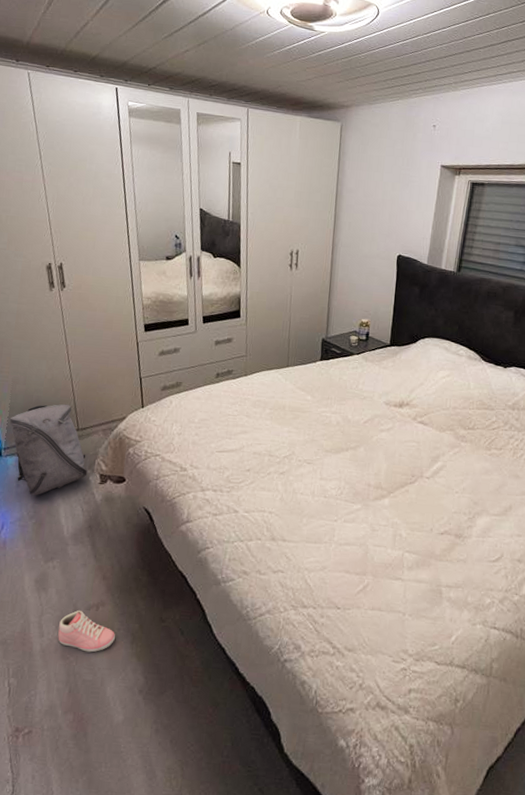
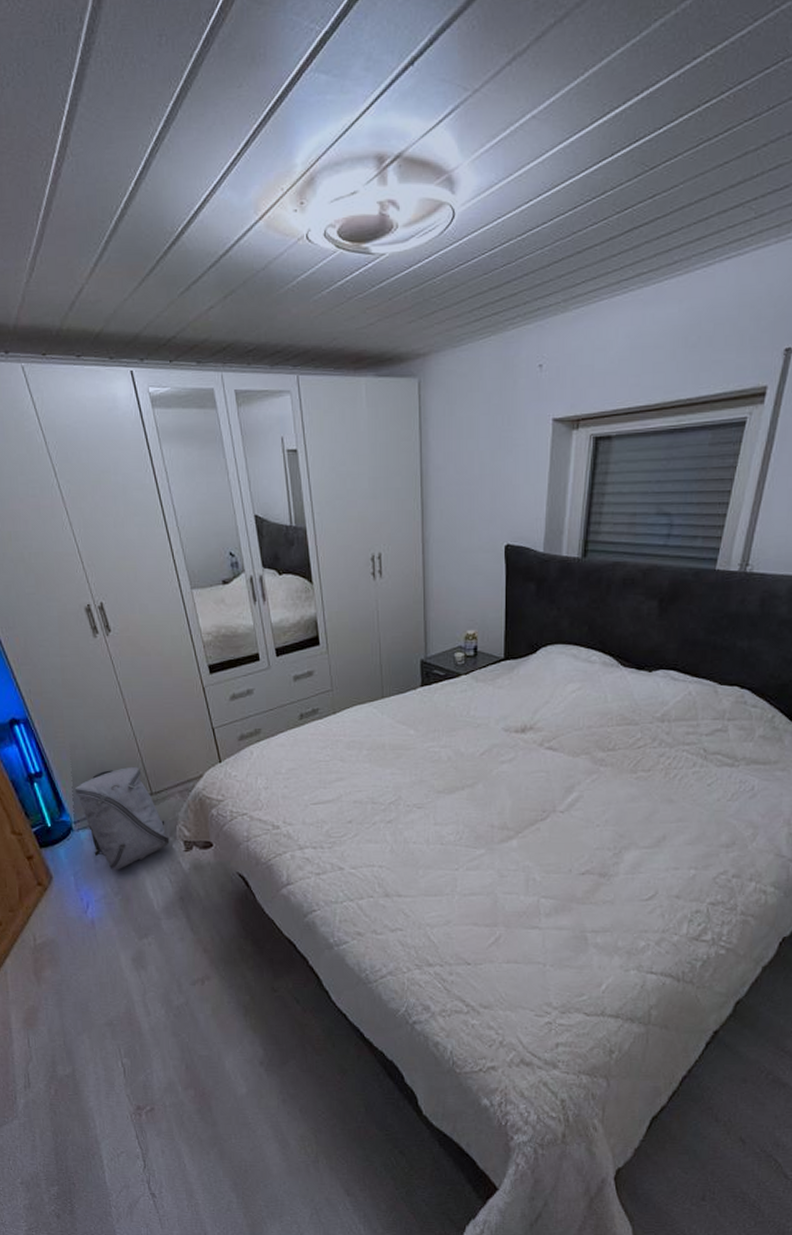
sneaker: present [58,610,116,653] -> none [165,985,227,1028]

